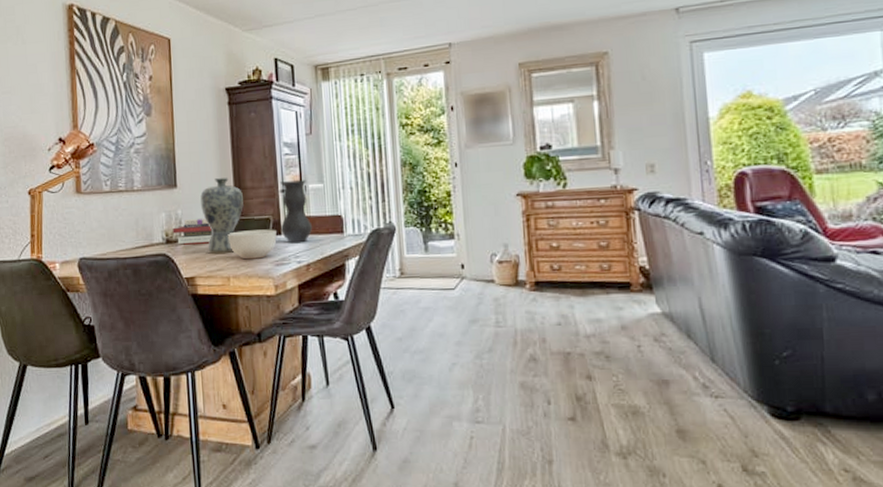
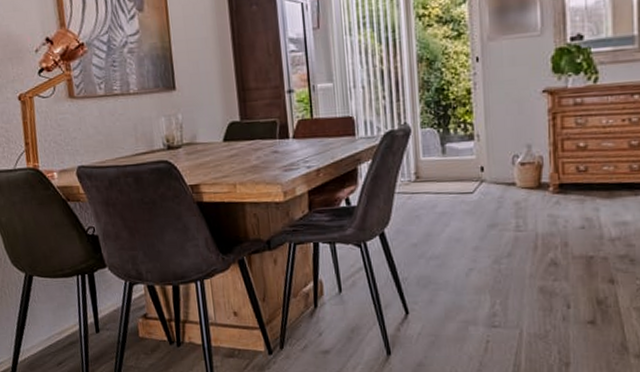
books: present [173,217,212,245] -> none [173,121,216,151]
vase: present [200,178,244,255] -> none [201,78,248,161]
bowl: present [227,229,277,260] -> none [232,132,284,166]
vase: present [279,180,313,244] -> none [286,79,323,148]

